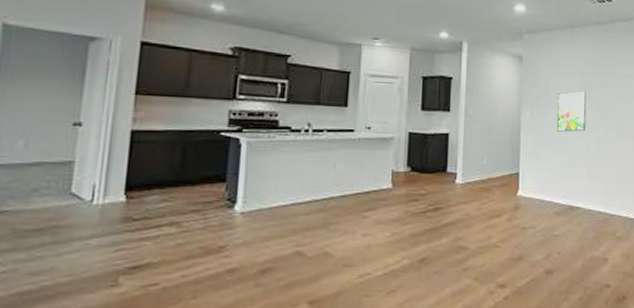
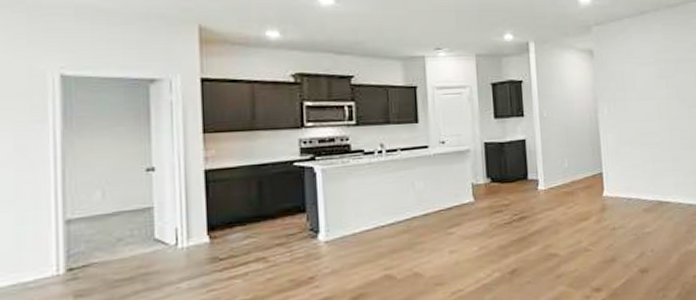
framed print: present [557,90,587,132] -> none [634,79,668,126]

